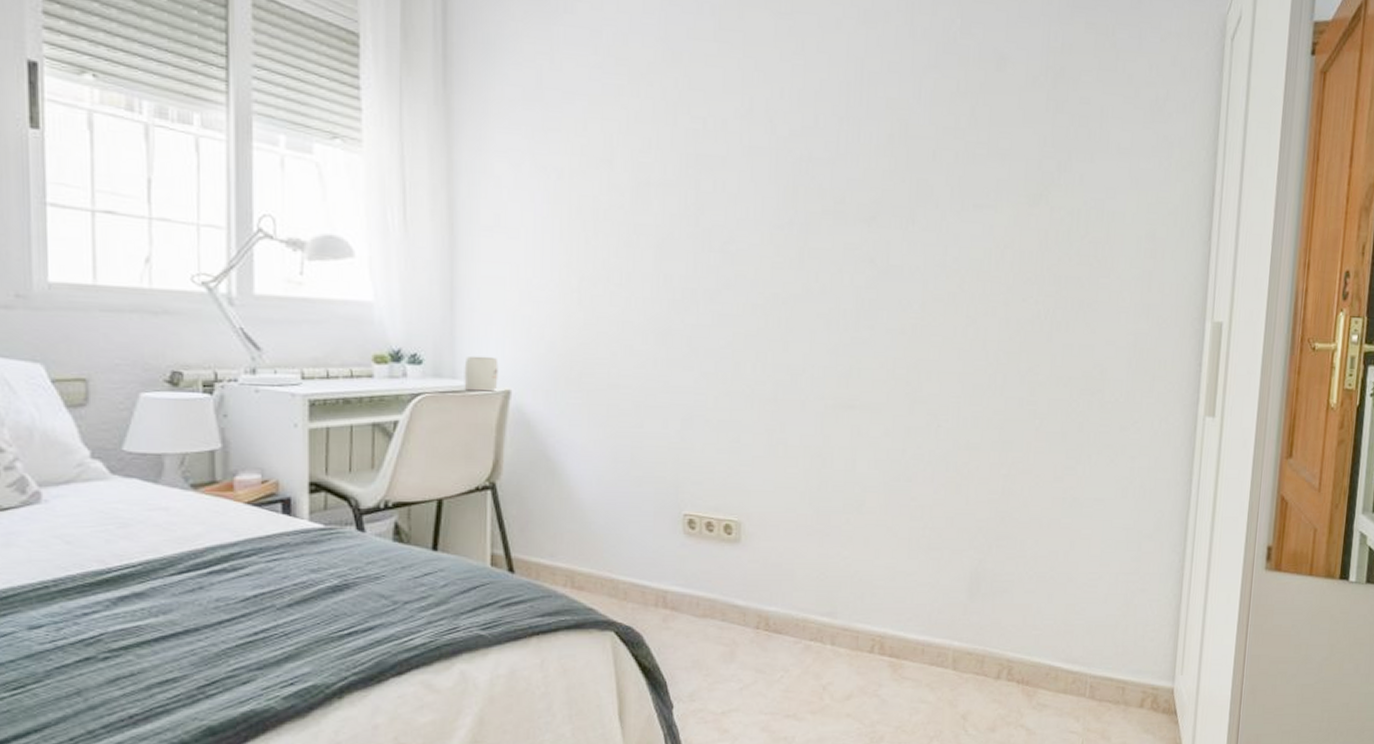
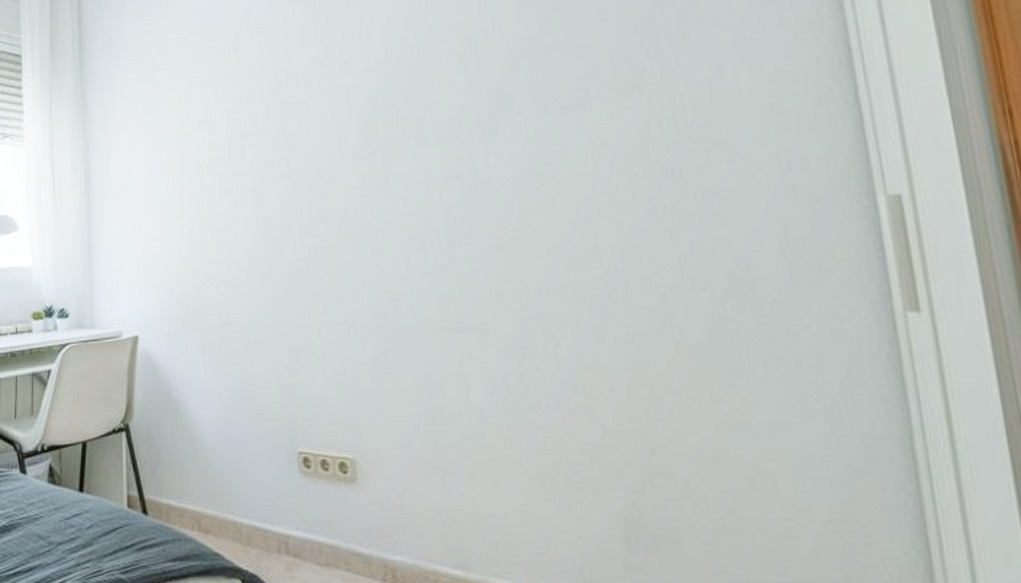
mug: present [464,355,499,392] -> none [100,306,128,339]

